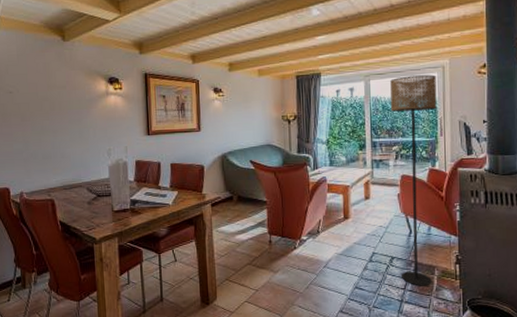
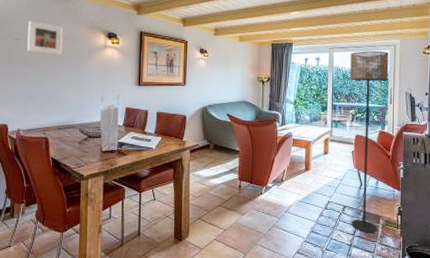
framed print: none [20,71,60,107] -> present [27,21,63,55]

